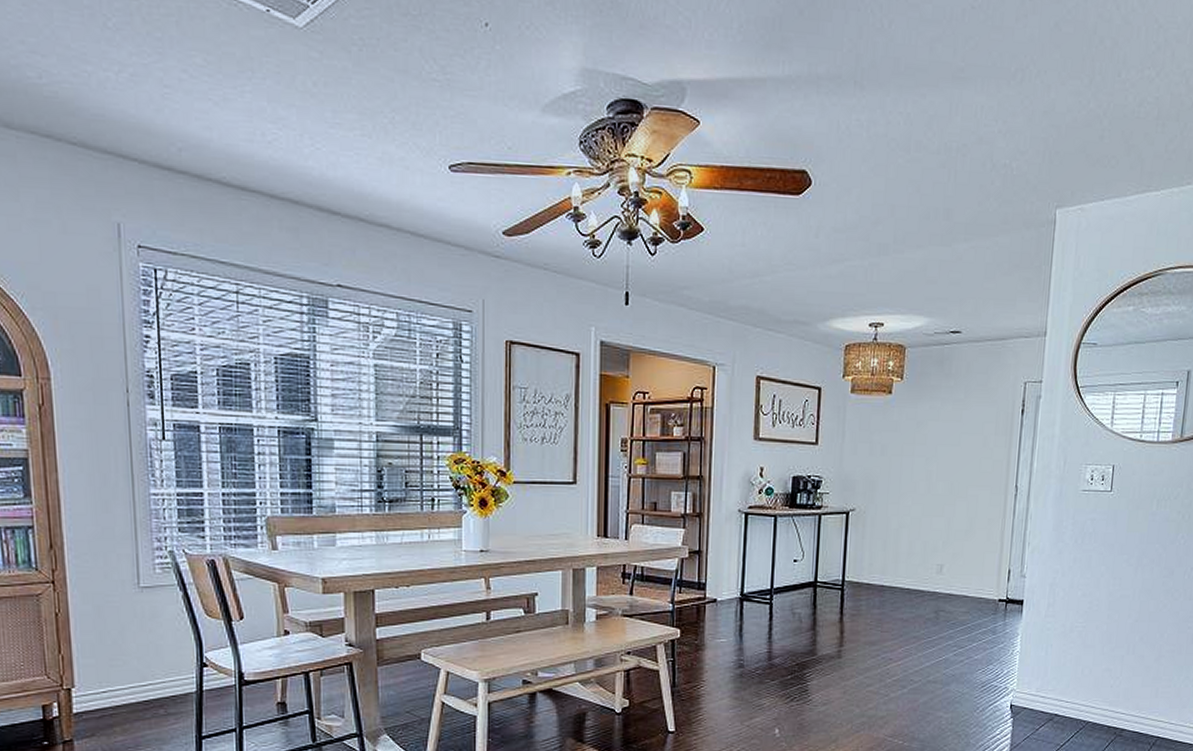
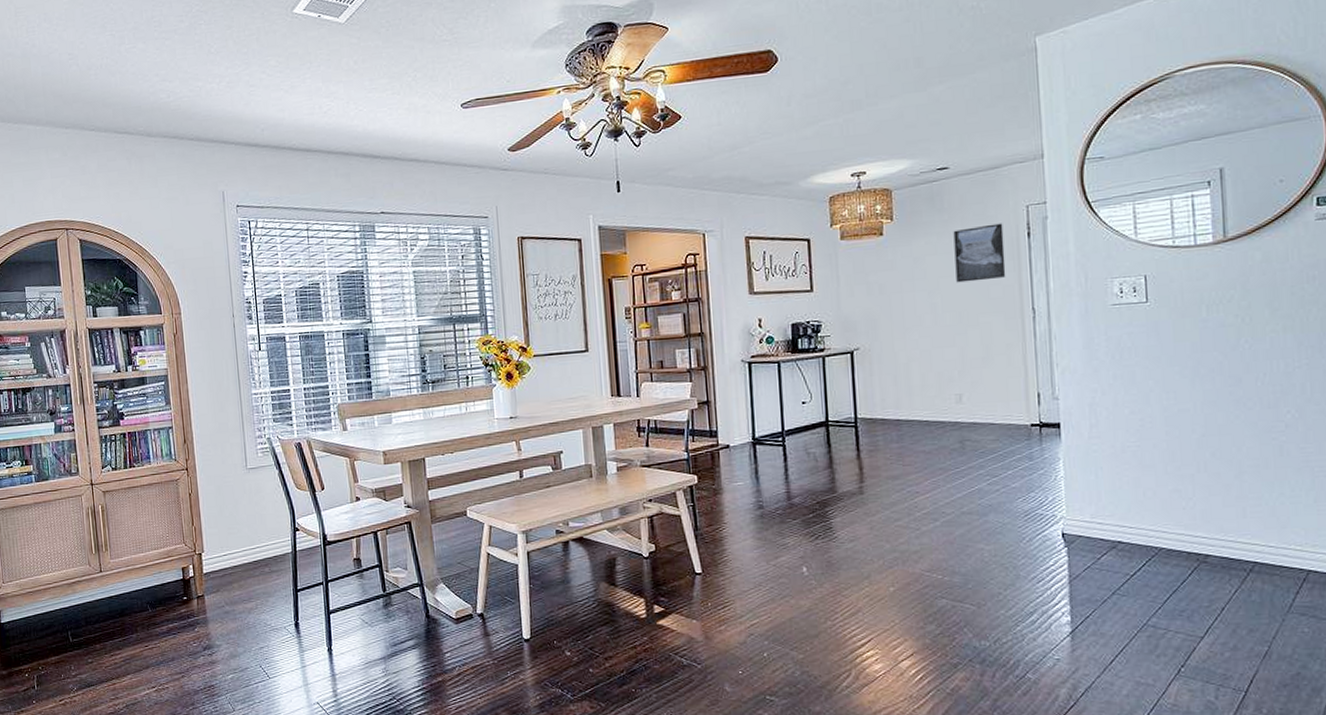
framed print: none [953,396,1002,453] -> present [953,223,1006,283]

